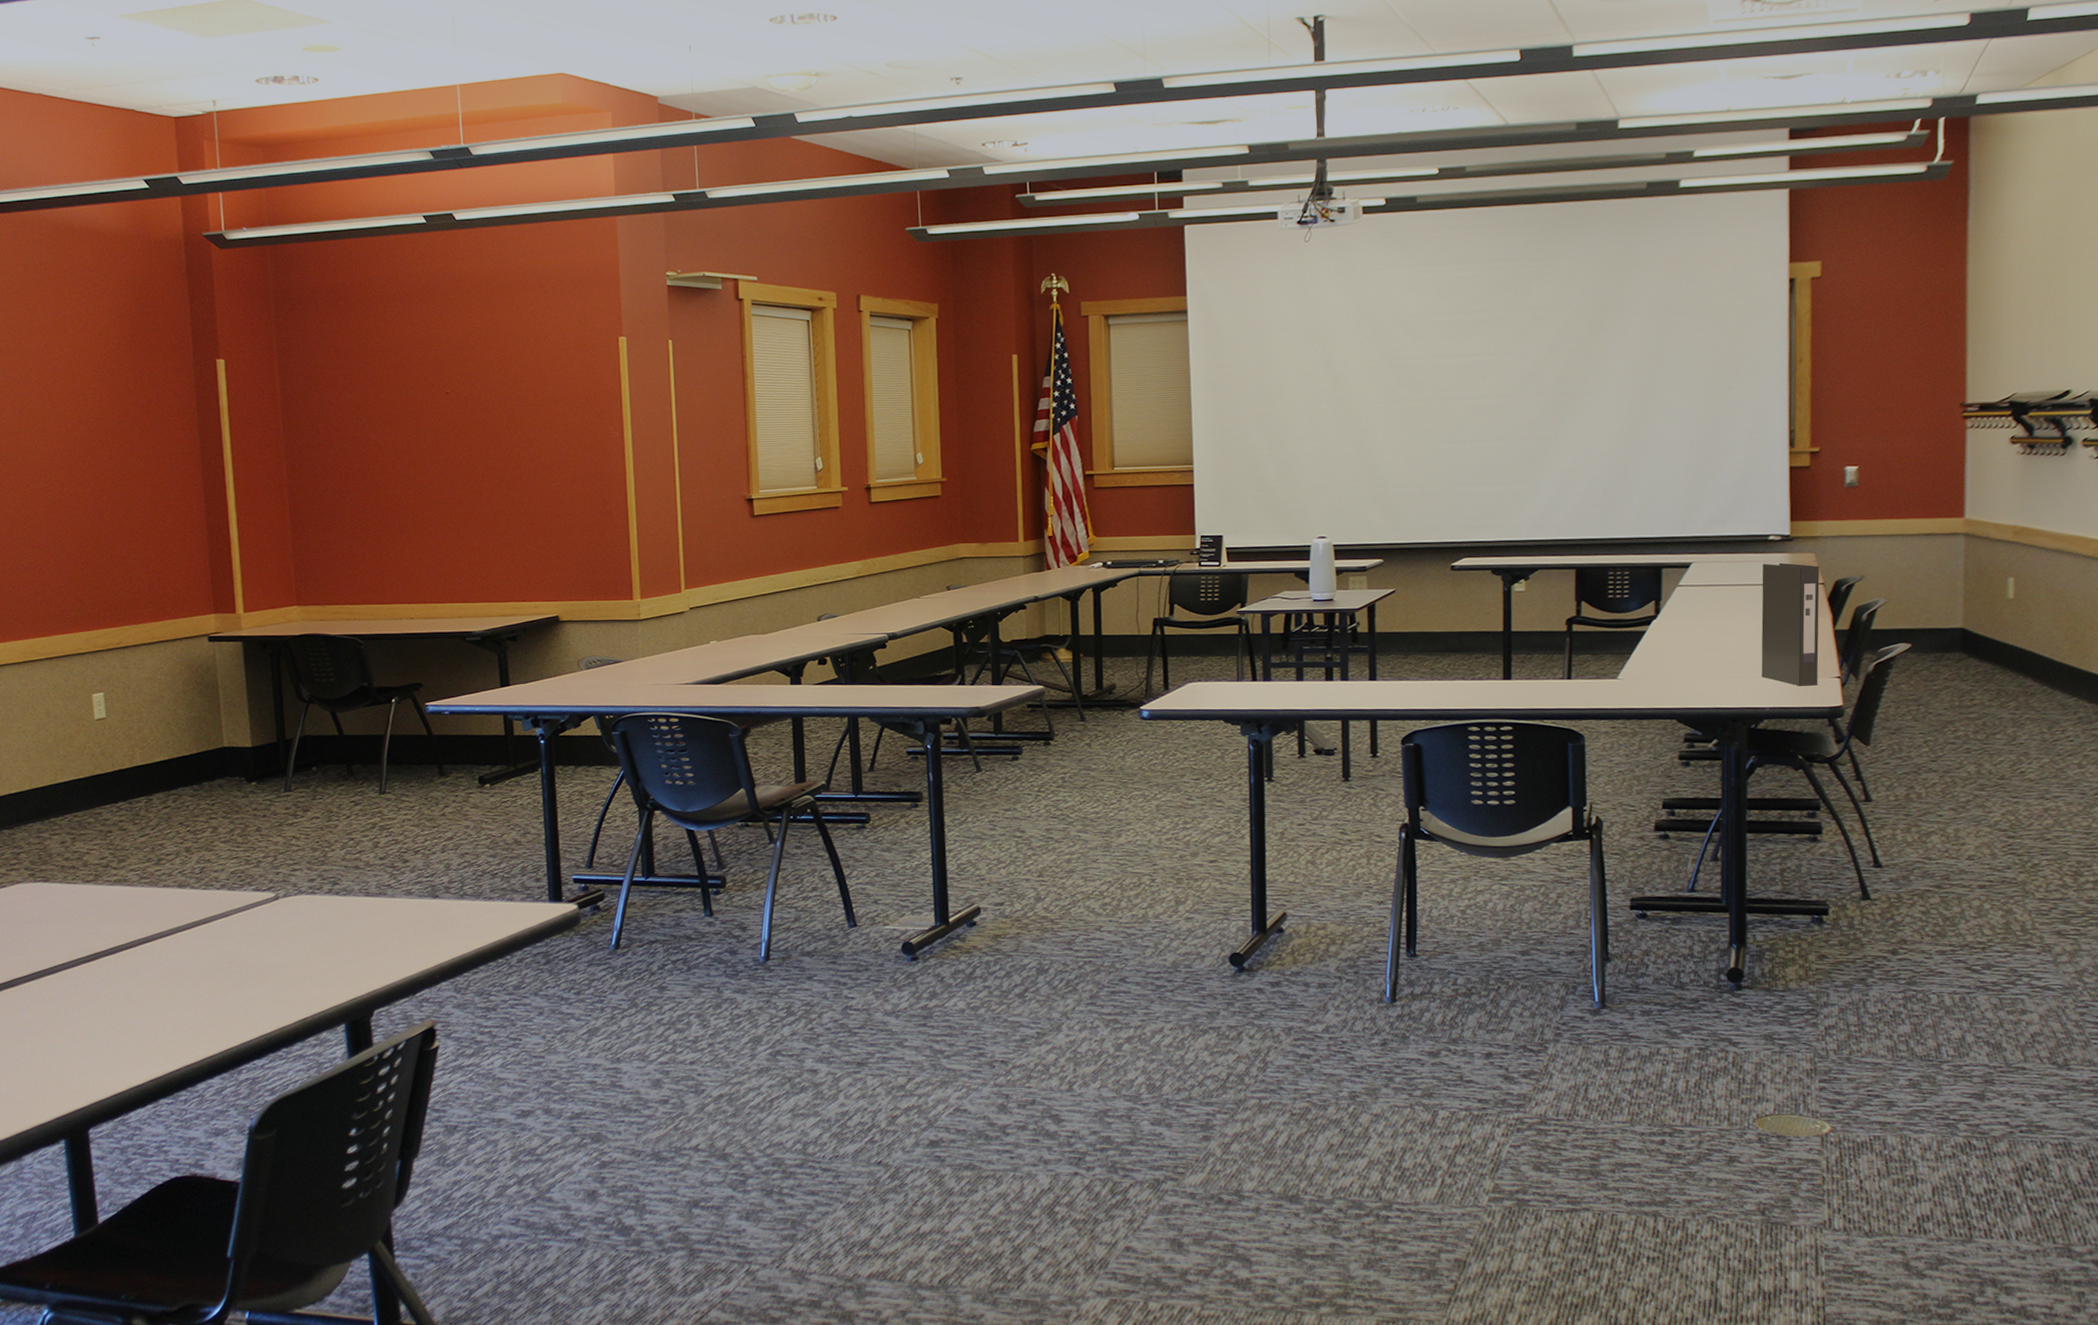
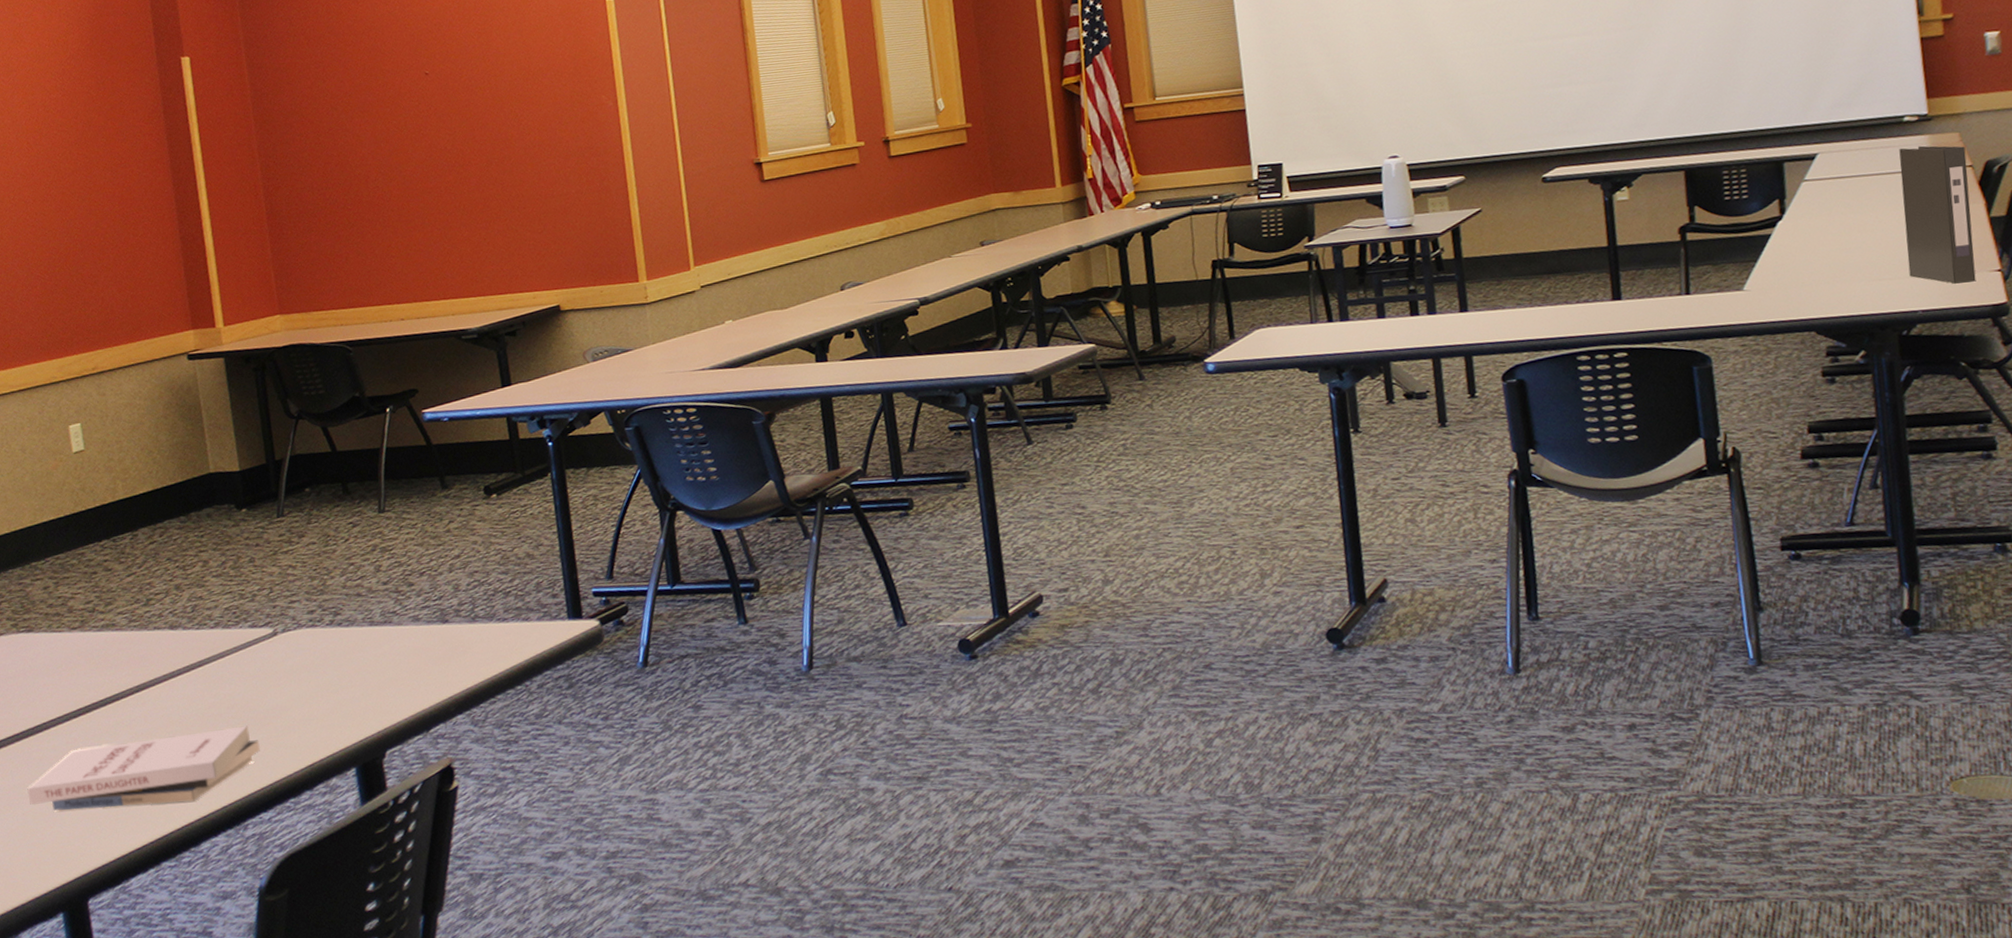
books: none [36,980,257,1048] -> present [27,725,260,812]

